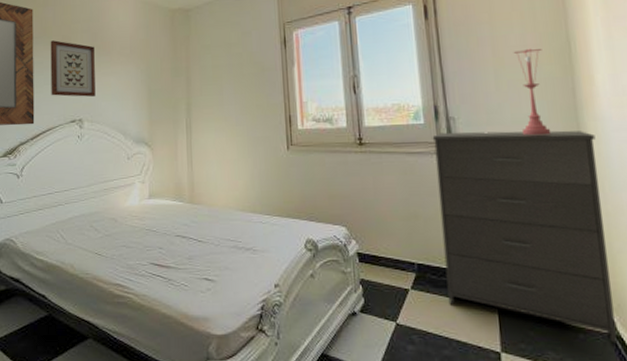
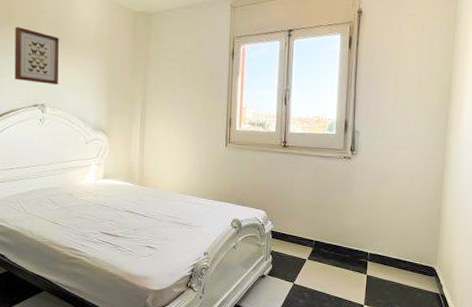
dresser: present [432,130,617,344] -> none [333,142,455,300]
table lamp: present [513,48,551,136] -> none [405,82,431,151]

